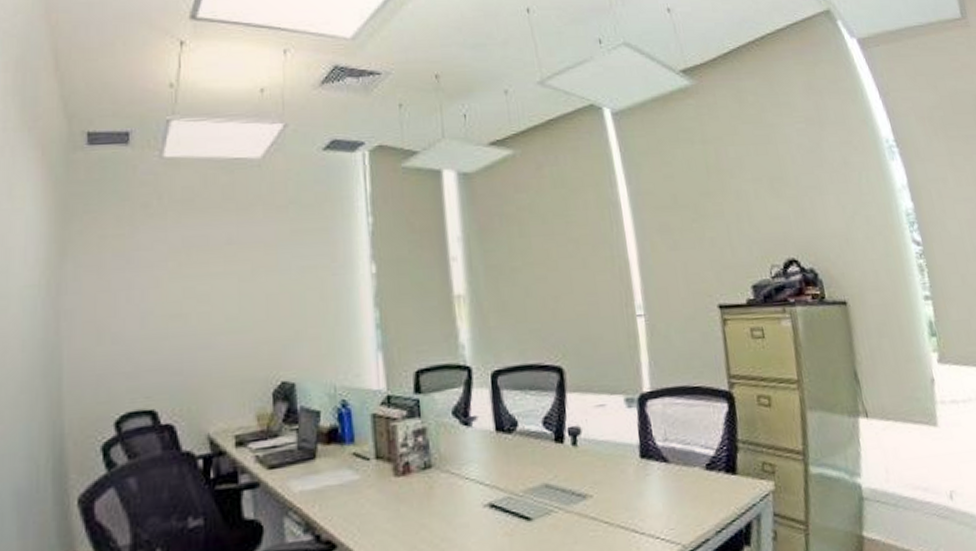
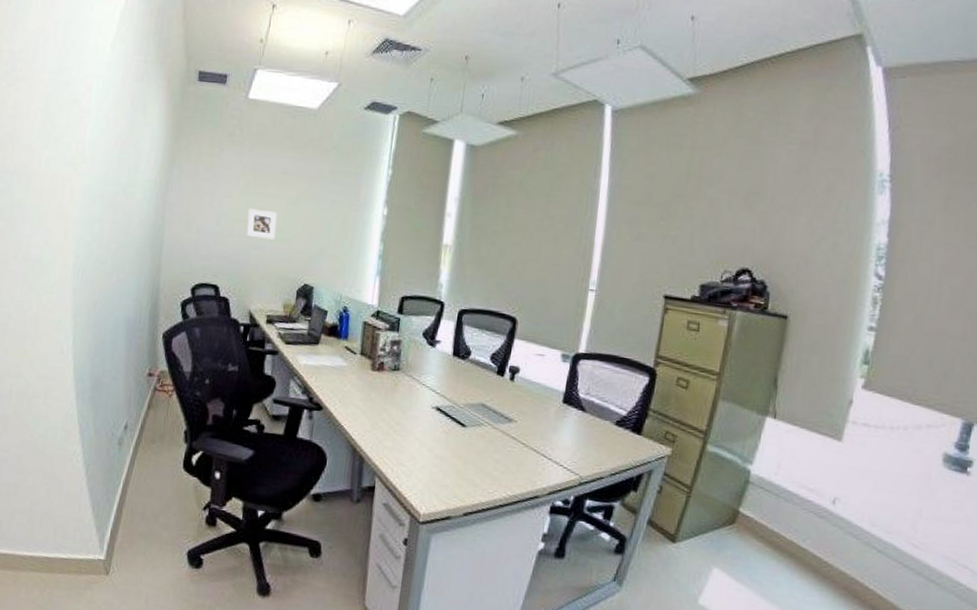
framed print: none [186,295,230,334] -> present [247,208,277,240]

